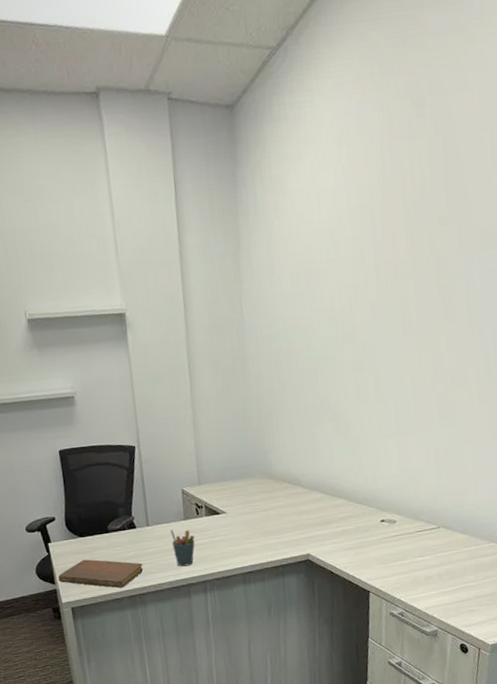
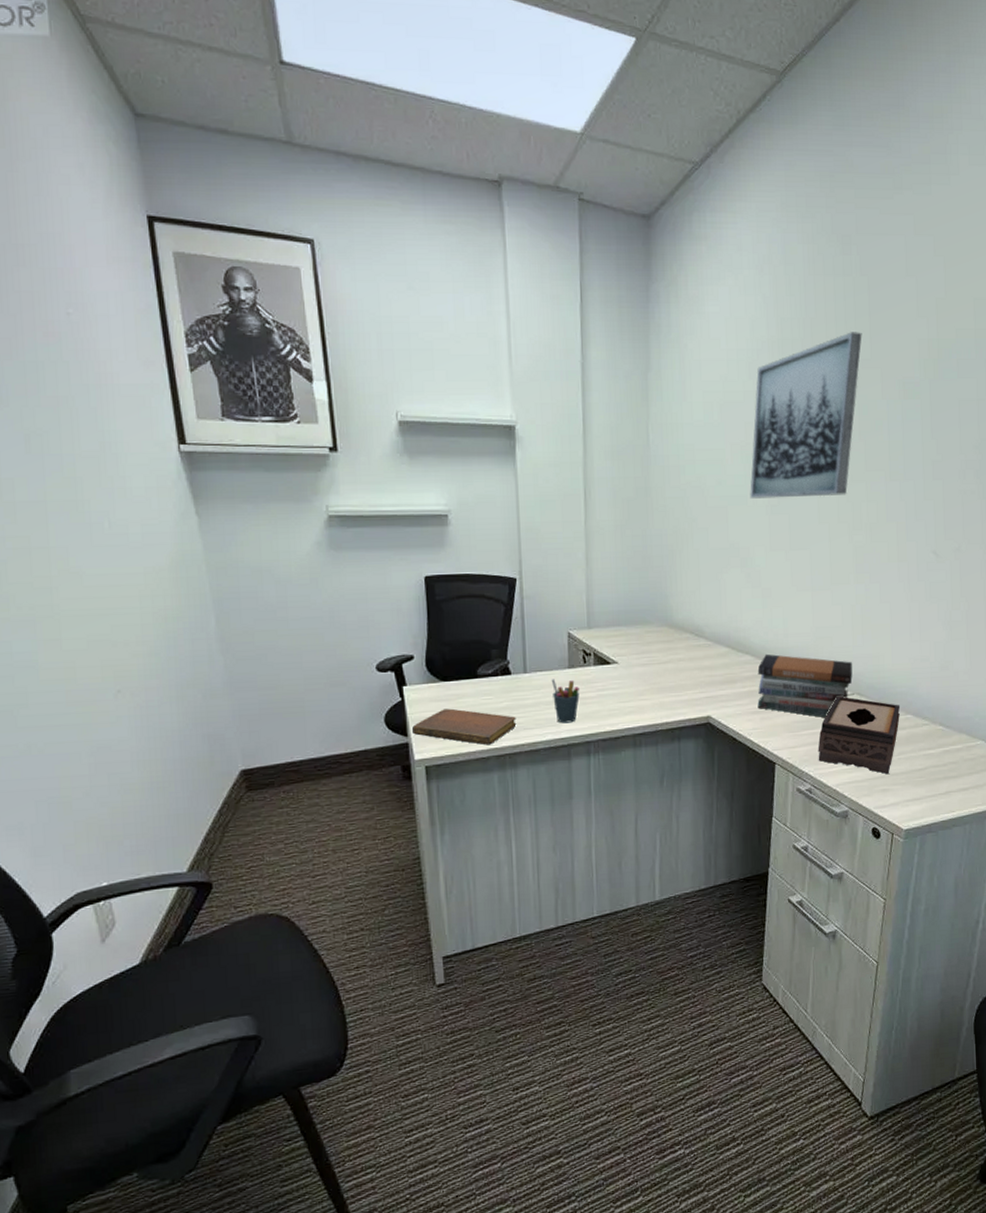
wall art: none [337,190,439,358] -> present [750,332,862,499]
book stack: none [350,496,438,550] -> present [757,653,853,718]
tissue box: none [408,529,484,597] -> present [817,696,901,775]

